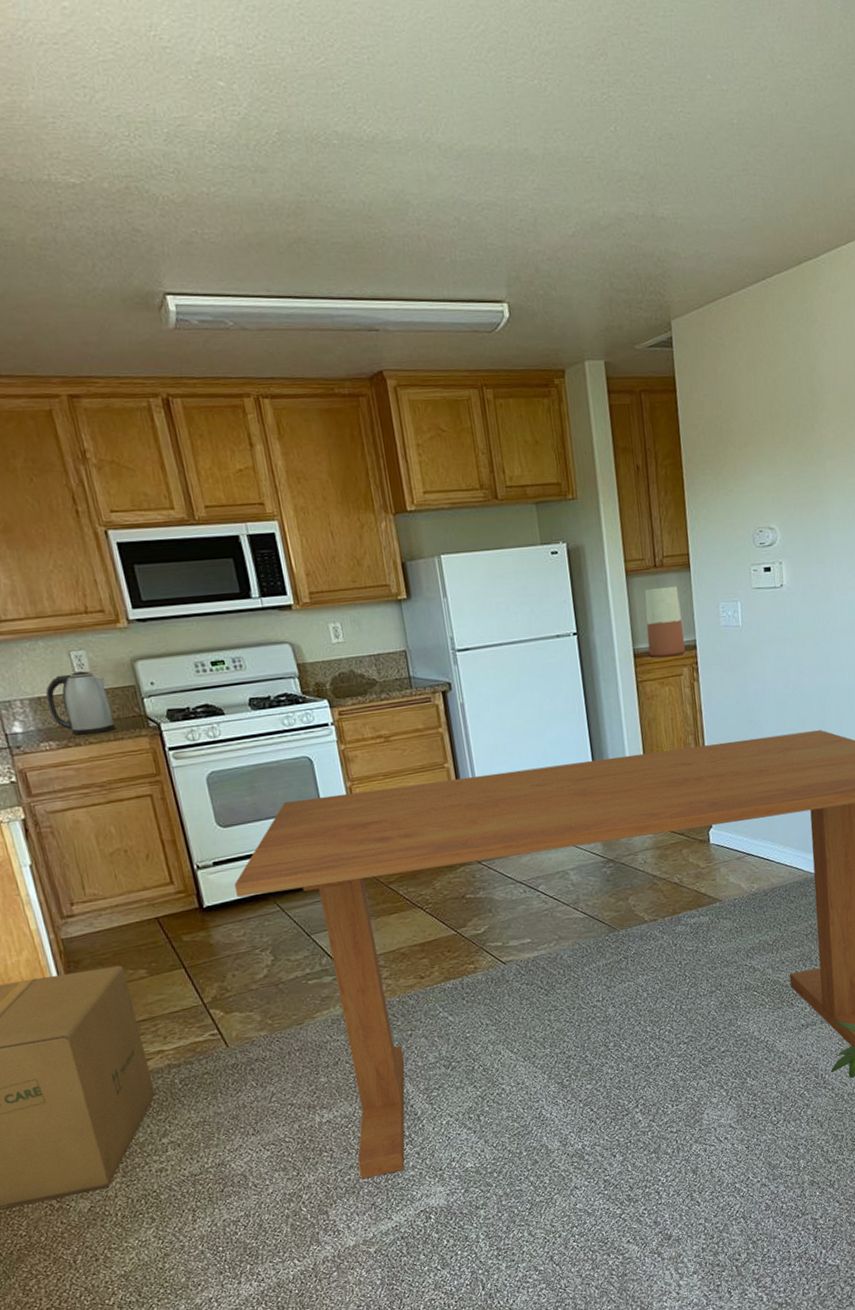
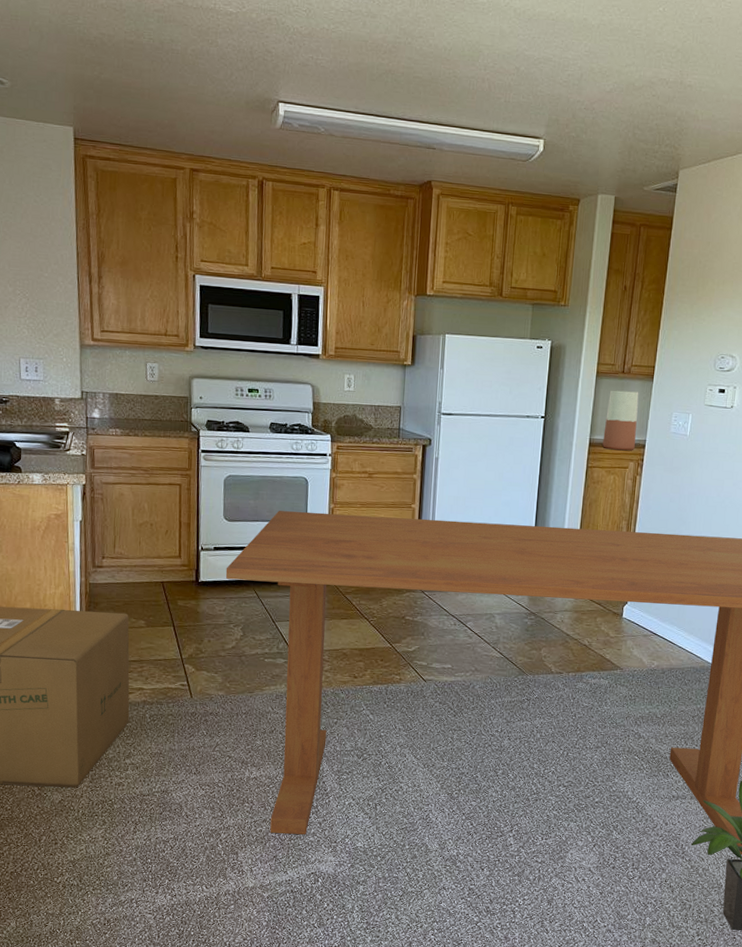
kettle: present [45,671,115,736] -> none [122,379,167,430]

